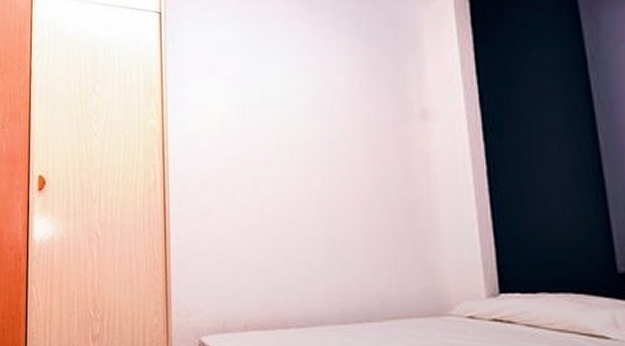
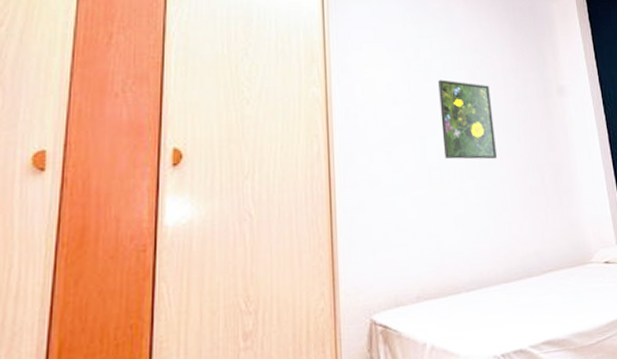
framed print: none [275,107,338,193] -> present [438,79,497,160]

